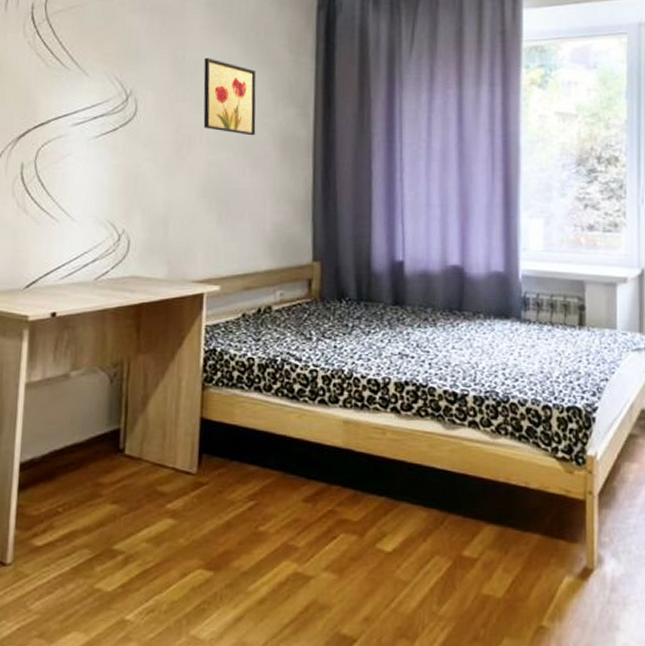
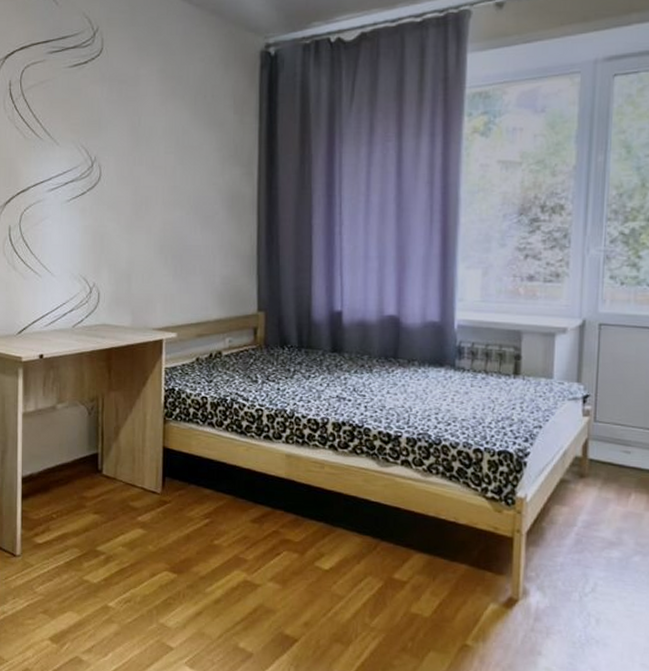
wall art: present [203,57,257,136] -> none [157,122,205,195]

